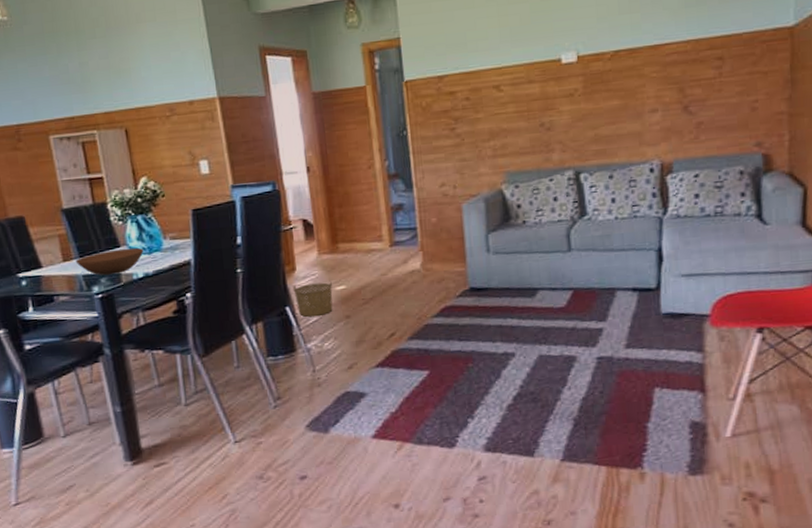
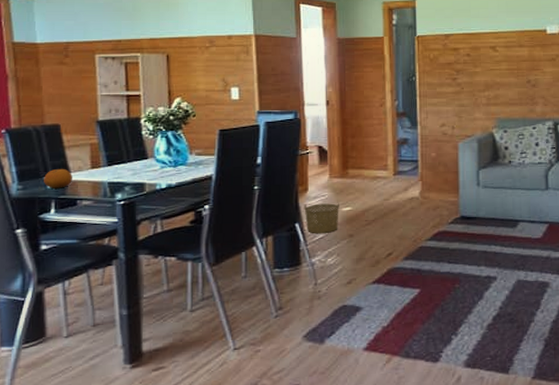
fruit: none [16,263,46,286] -> present [44,168,72,189]
bowl: present [75,247,144,276] -> none [103,160,170,184]

